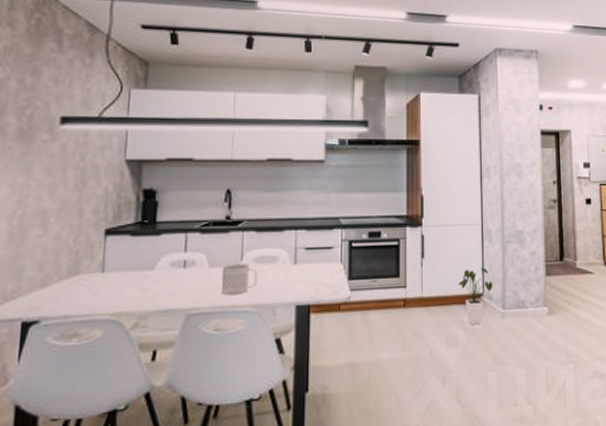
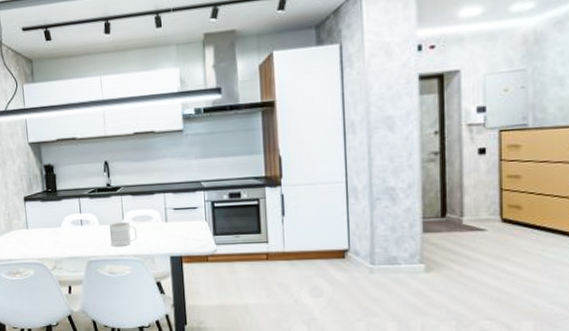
house plant: present [458,267,493,325] -> none [321,224,360,279]

